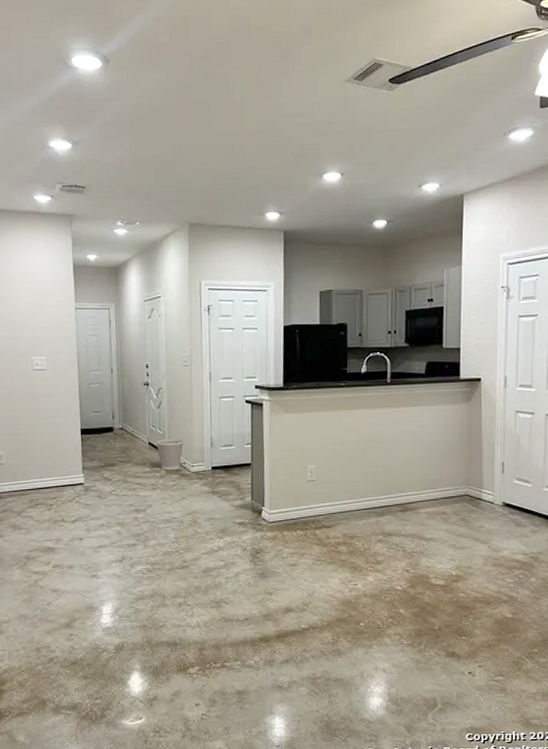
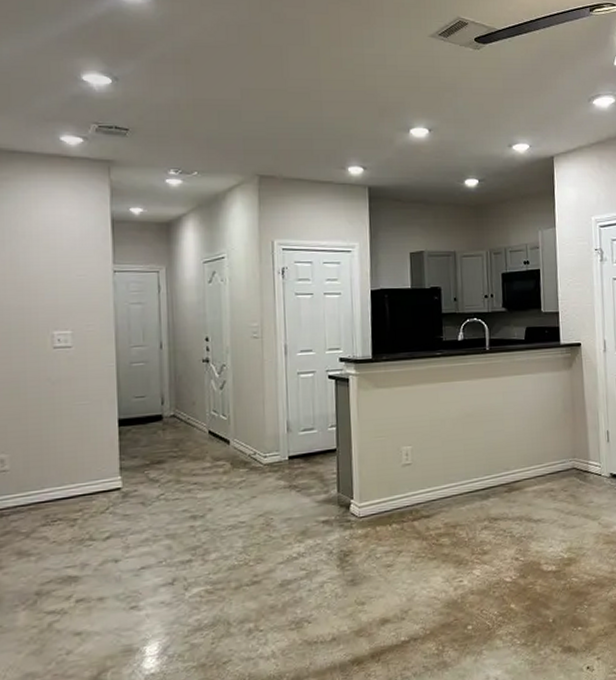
wastebasket: present [156,439,184,471] -> none [218,425,254,465]

